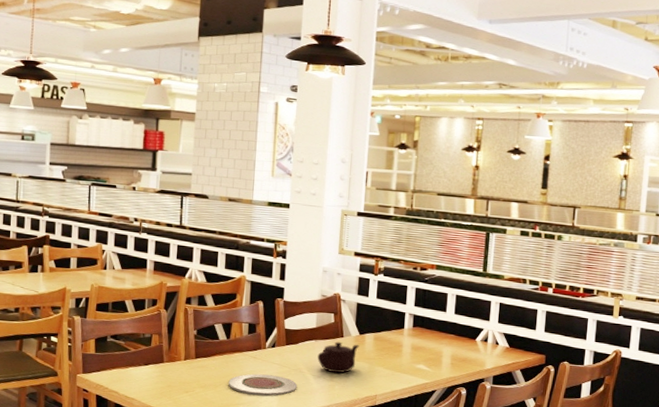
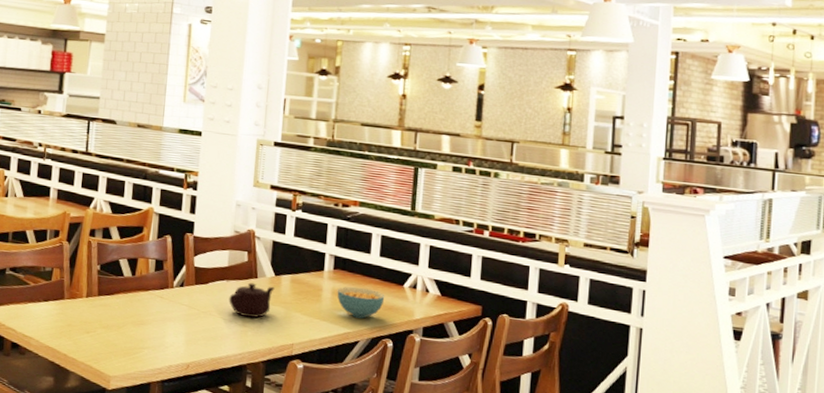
plate: present [228,373,298,396] -> none [132,315,207,341]
cereal bowl: none [416,342,459,370] -> present [337,286,385,319]

